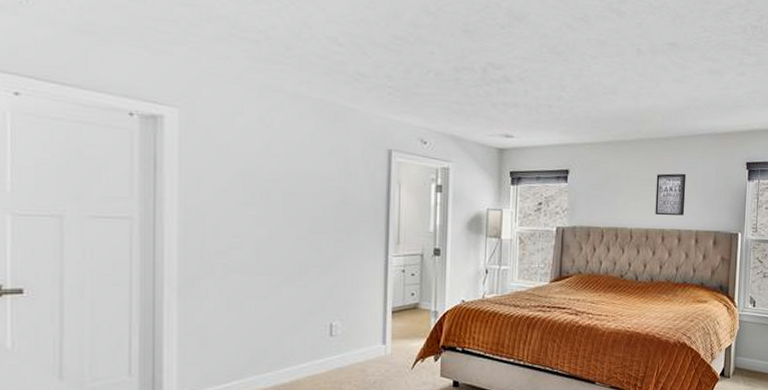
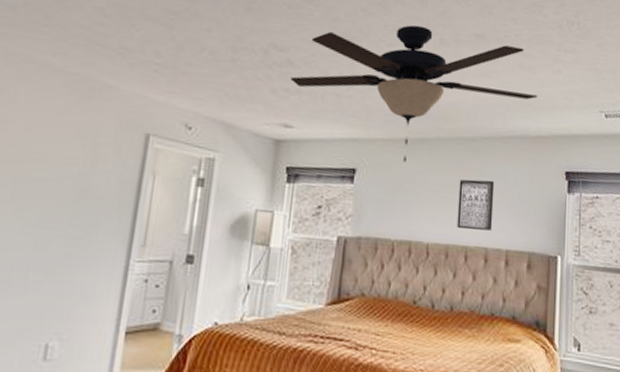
ceiling fan: none [508,37,724,162] -> present [291,25,538,162]

